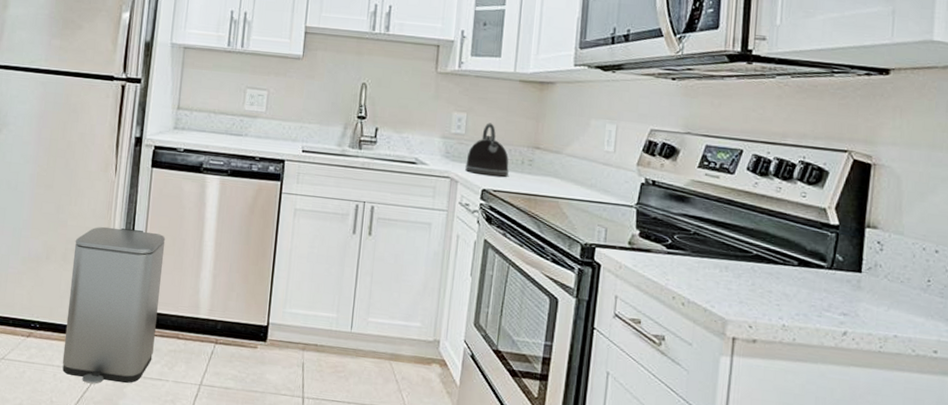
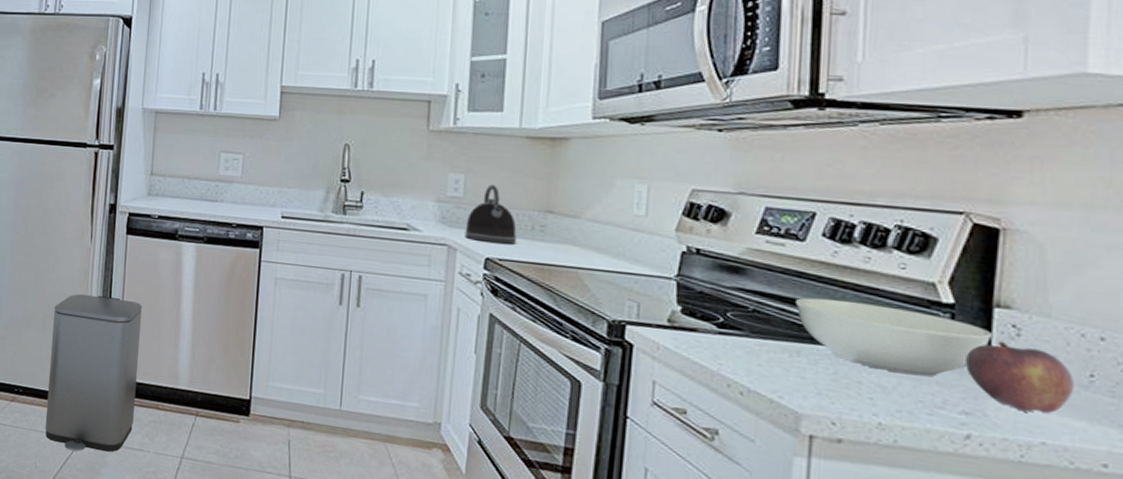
bowl: none [726,221,863,286] -> present [796,297,992,377]
fruit: none [845,254,918,312] -> present [966,340,1075,414]

